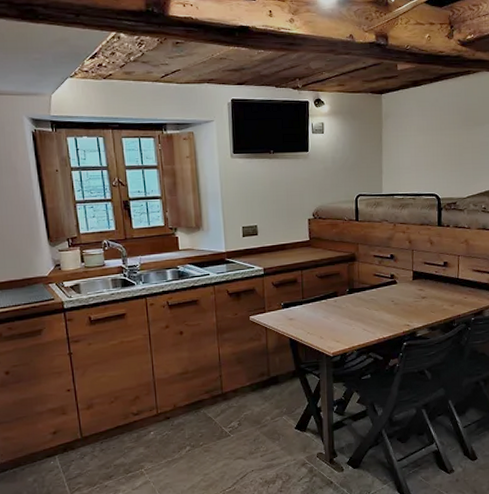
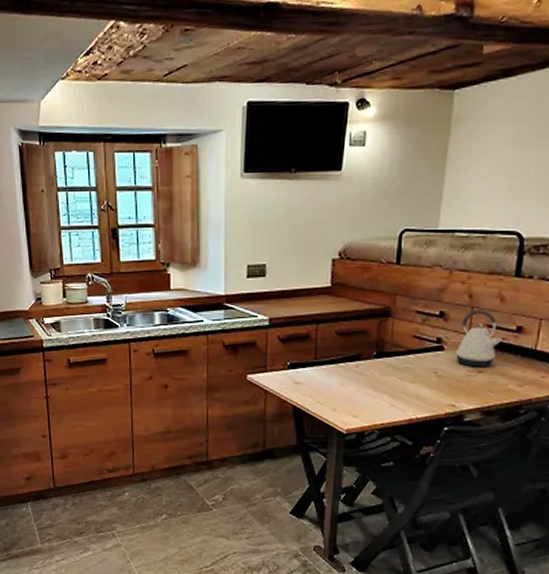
kettle: none [404,252,434,295] -> present [454,310,501,368]

